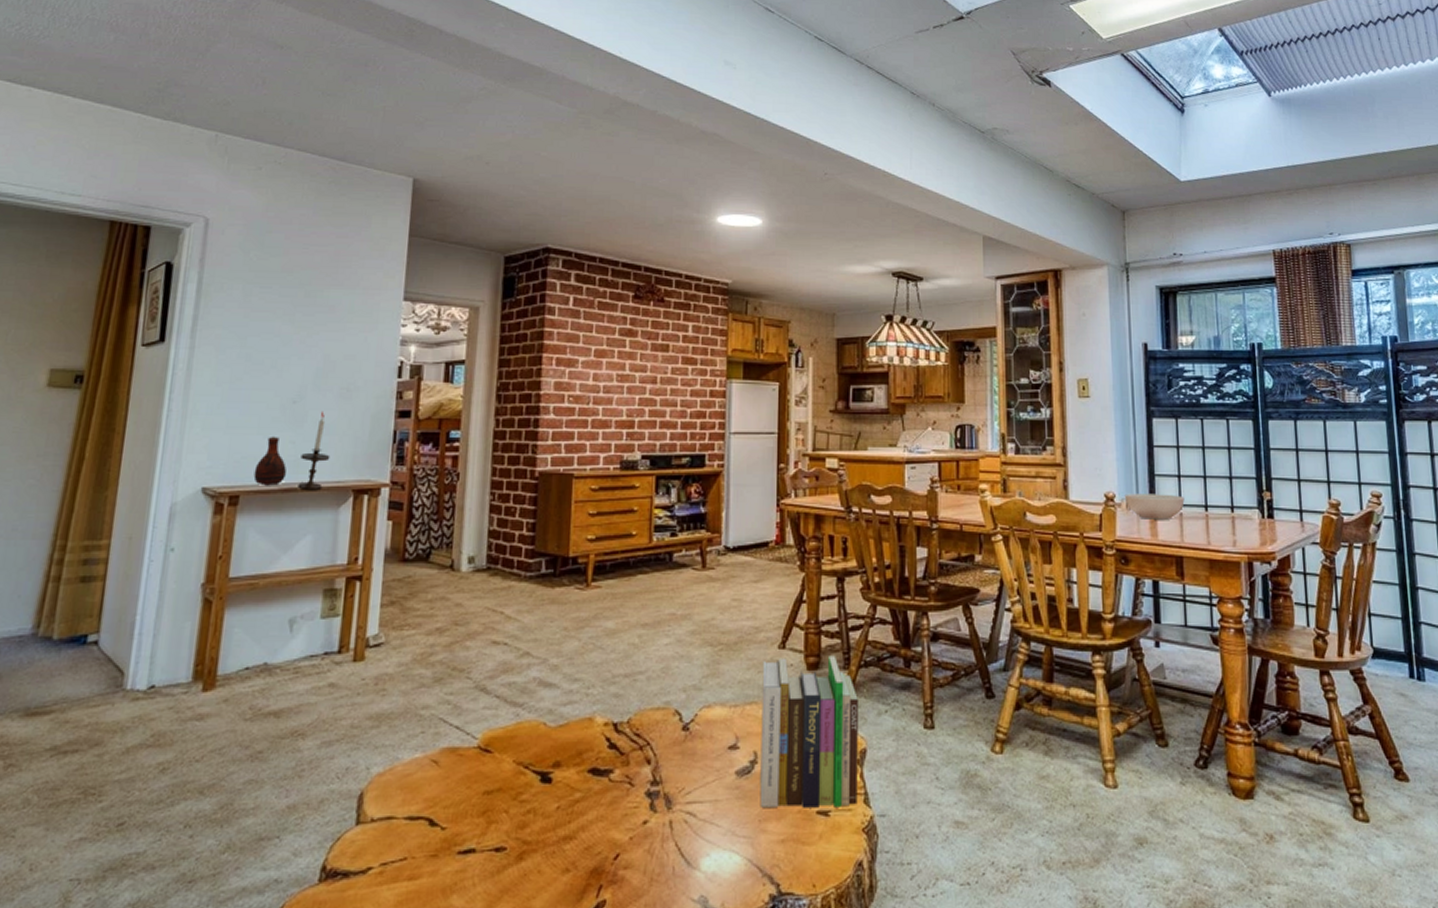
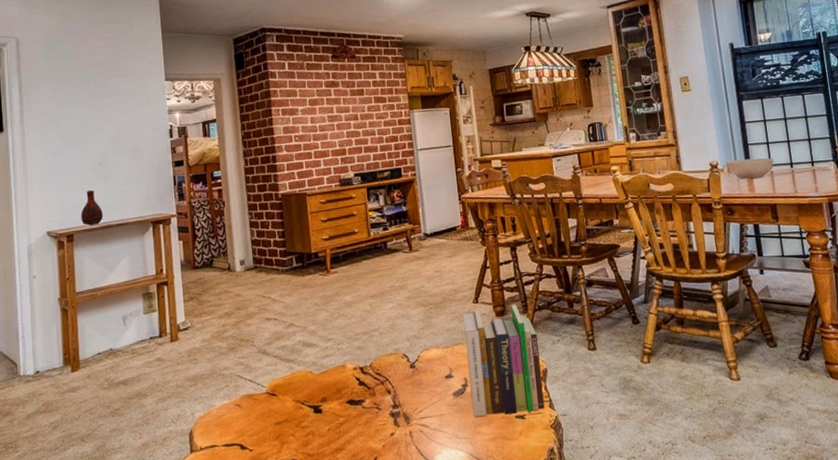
candlestick: present [297,411,331,491] -> none [111,168,132,226]

